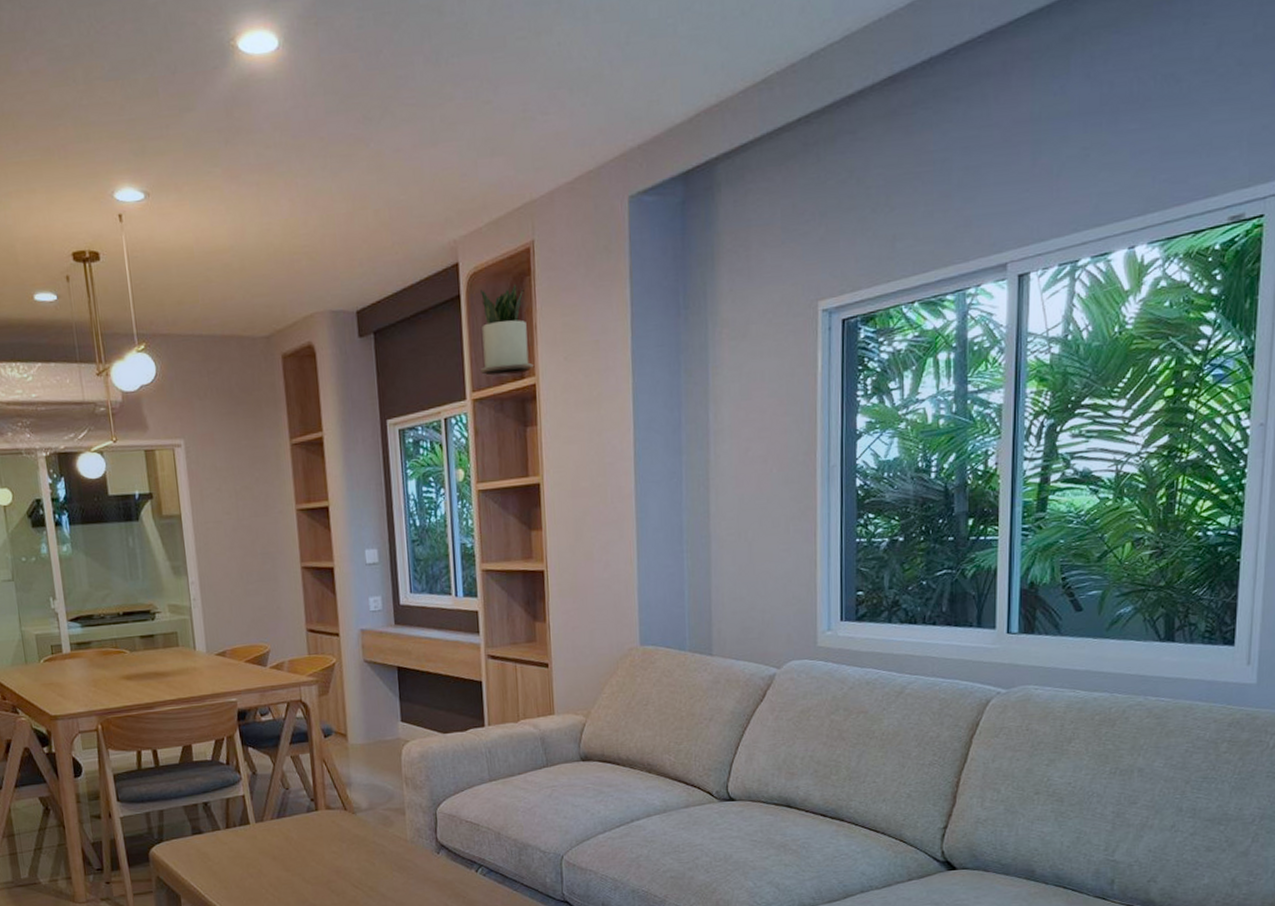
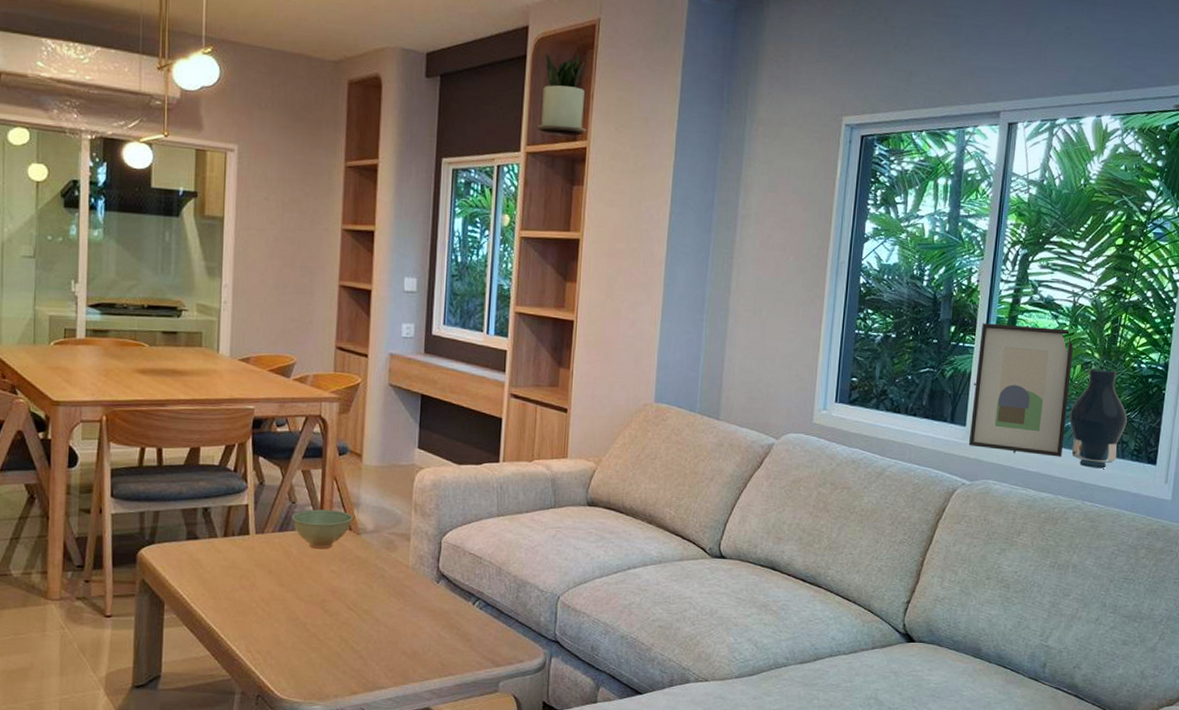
bowl: none [286,791,346,832] -> present [291,509,353,549]
picture frame: none [1000,503,1122,653] -> present [968,323,1075,457]
vase: none [1121,544,1194,659] -> present [1069,369,1127,469]

